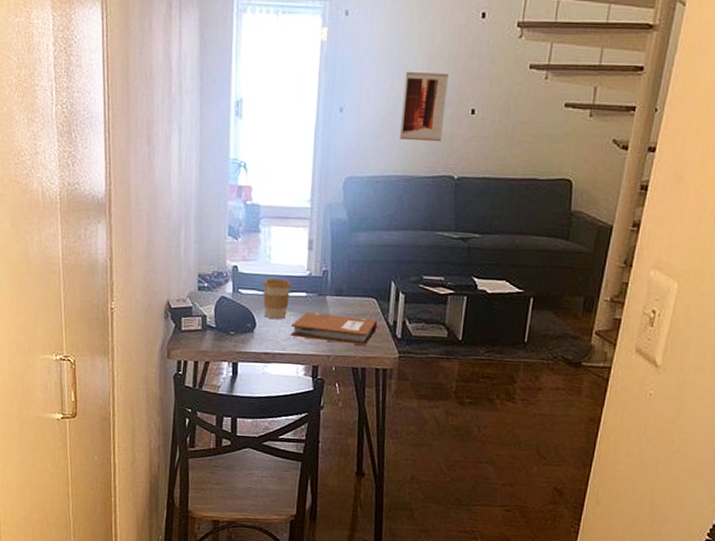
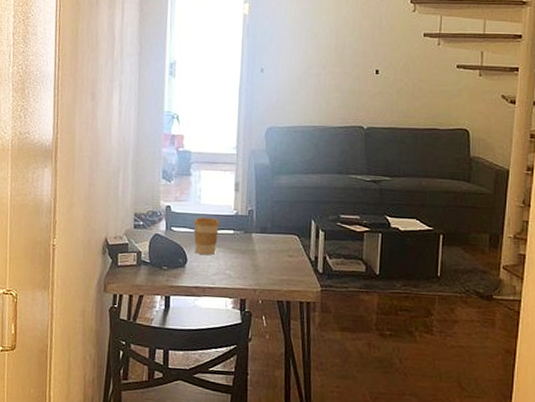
notebook: present [290,312,380,345] -> none [219,248,303,279]
wall art: present [400,72,448,142] -> none [314,39,354,98]

